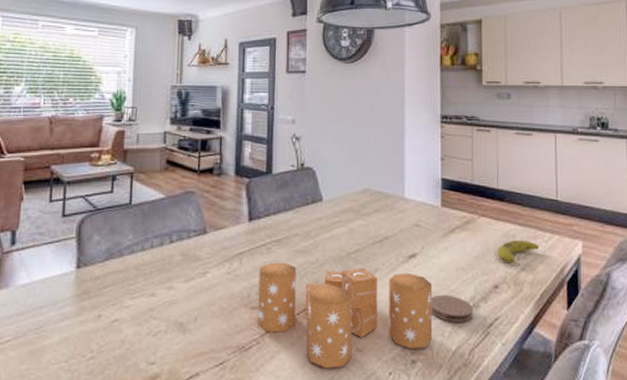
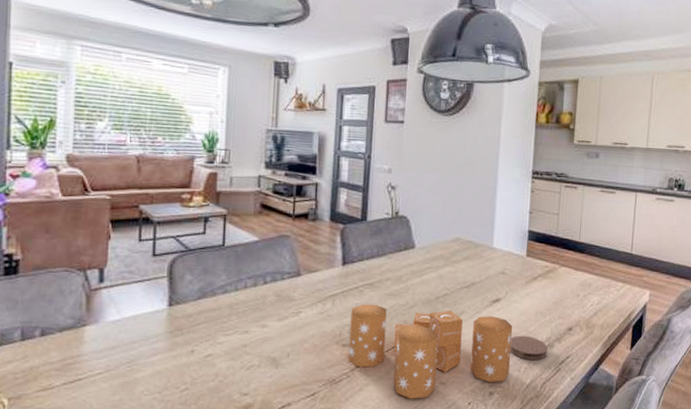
fruit: present [497,241,540,266] -> none [574,289,612,311]

